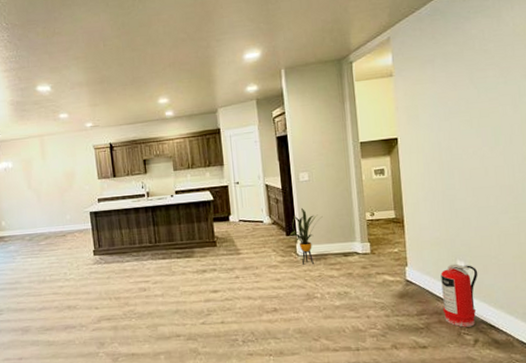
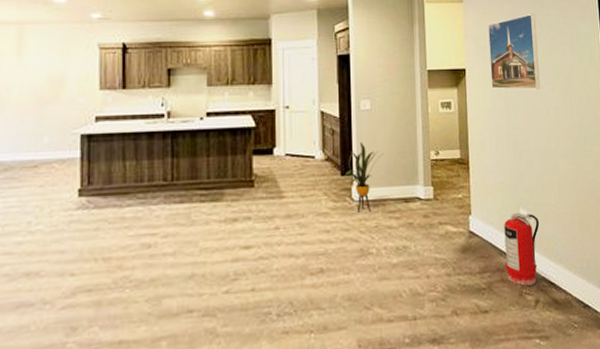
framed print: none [419,78,477,154] -> present [488,14,540,89]

